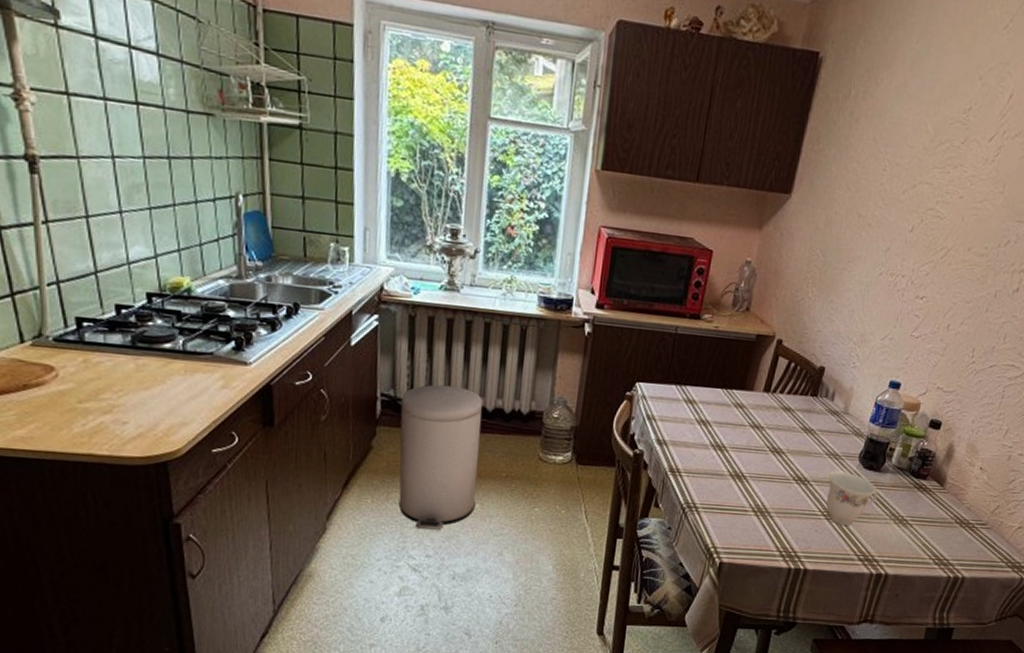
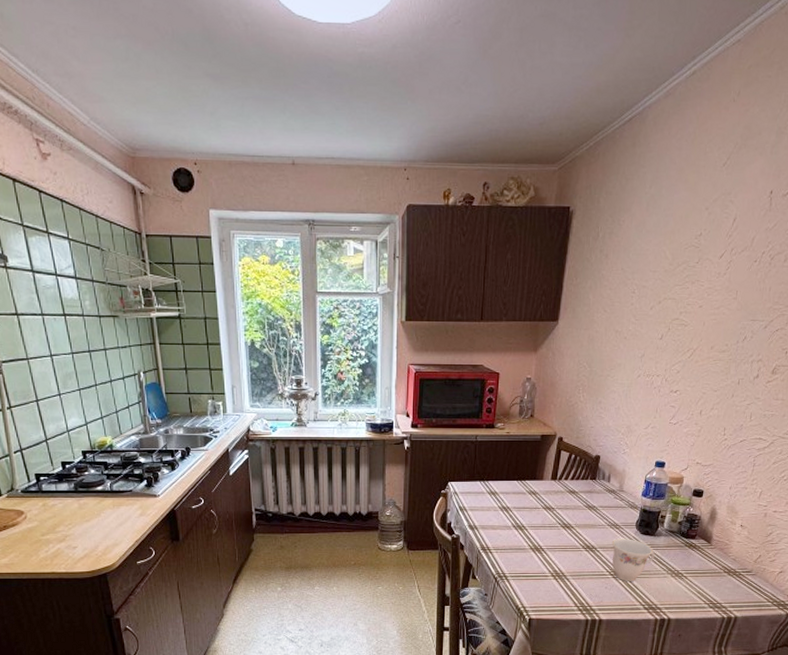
pedal bin: present [398,384,483,530] -> none [270,498,333,609]

